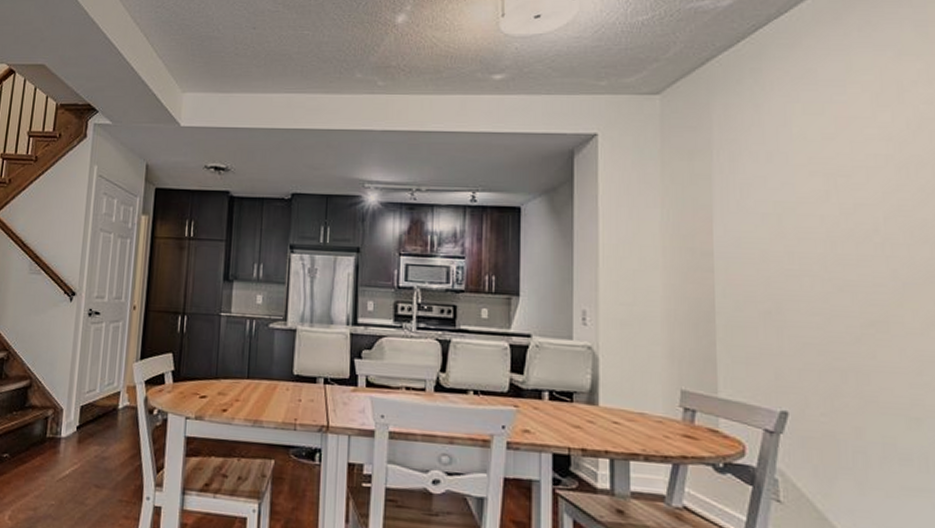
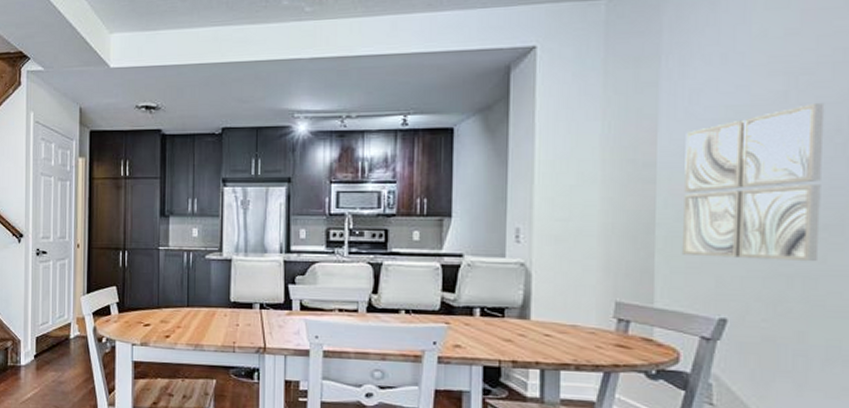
wall art: none [739,203,868,358] -> present [681,102,825,262]

